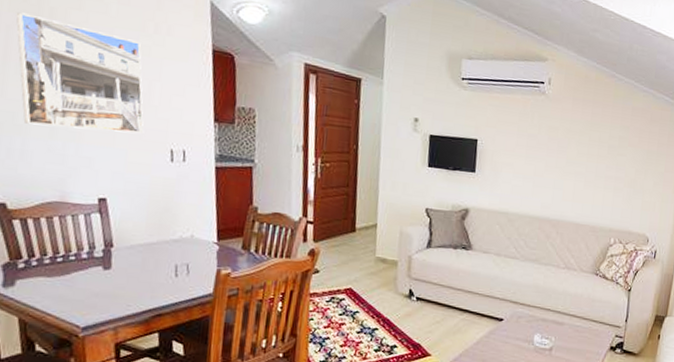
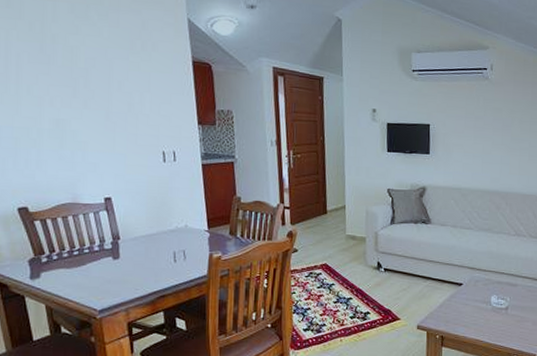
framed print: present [15,12,144,134] -> none [24,41,139,140]

